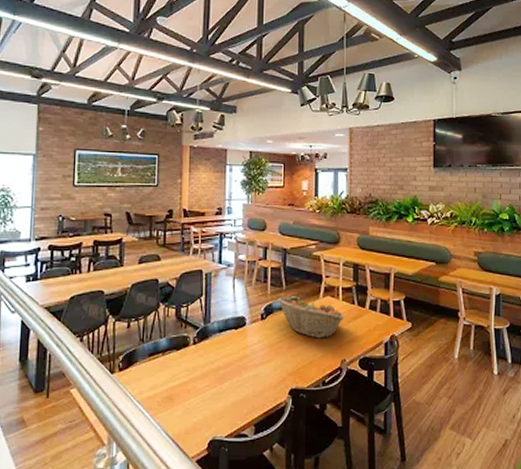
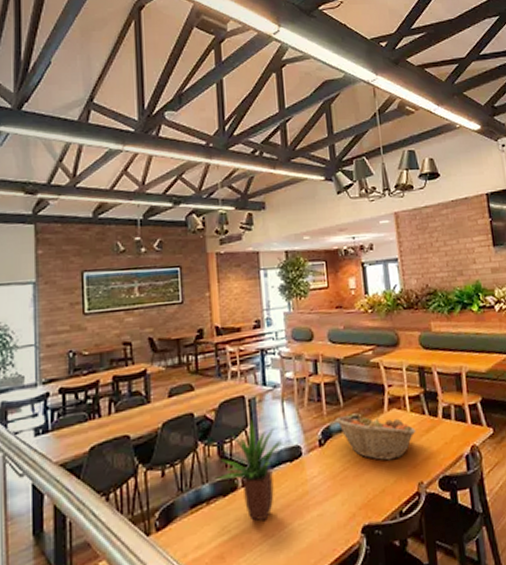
potted plant: none [172,291,230,374] -> present [216,420,282,521]

